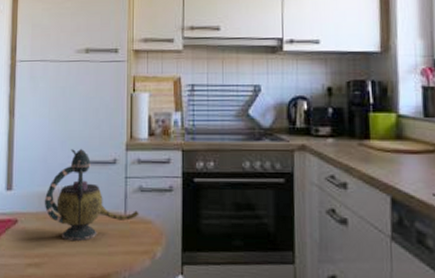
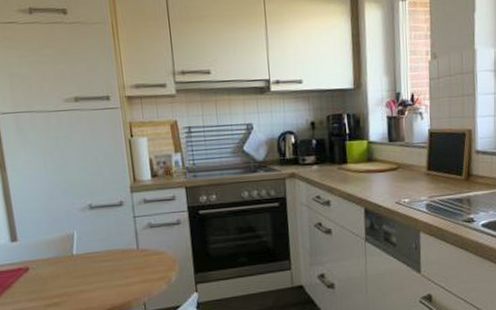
teapot: present [44,148,139,242] -> none [53,194,151,279]

